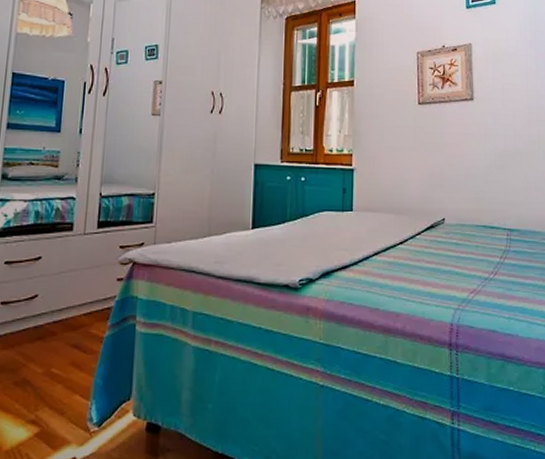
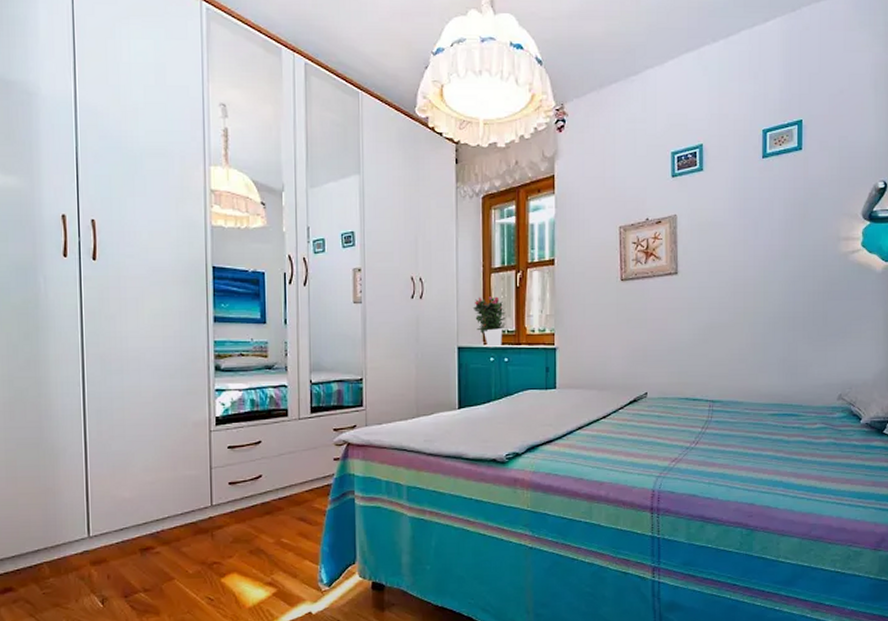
potted flower: none [271,114,304,165] -> present [472,296,506,347]

